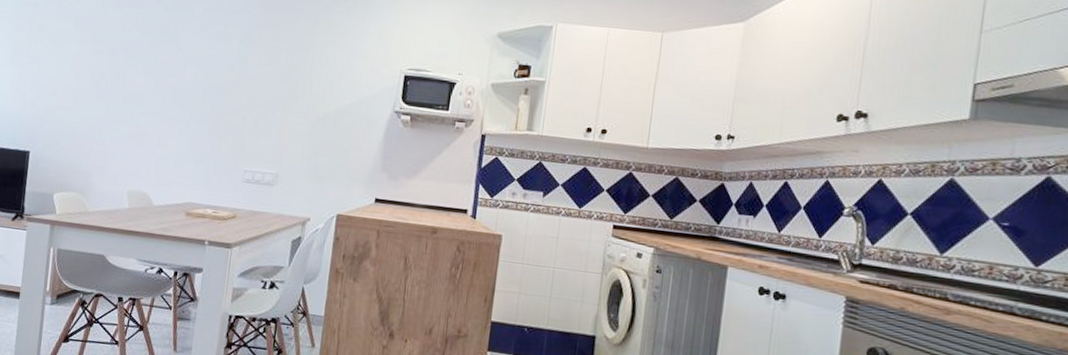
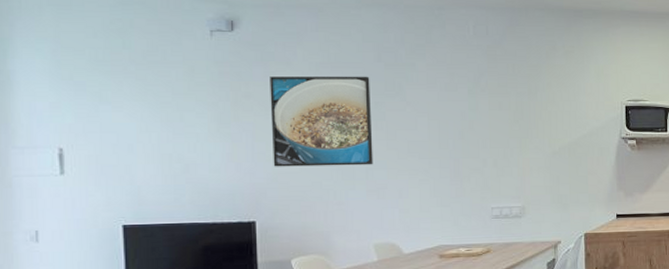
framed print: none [52,10,149,110] -> present [270,76,373,167]

